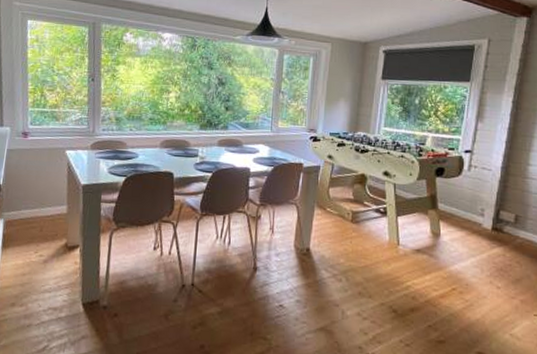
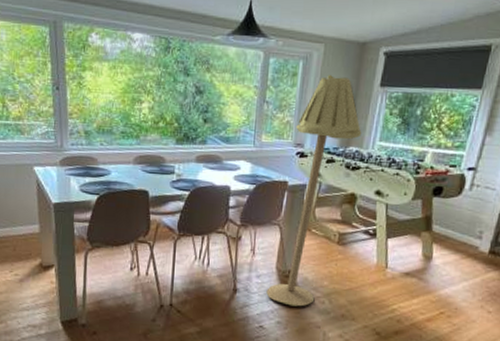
floor lamp: none [285,69,368,285] -> present [266,75,362,307]

